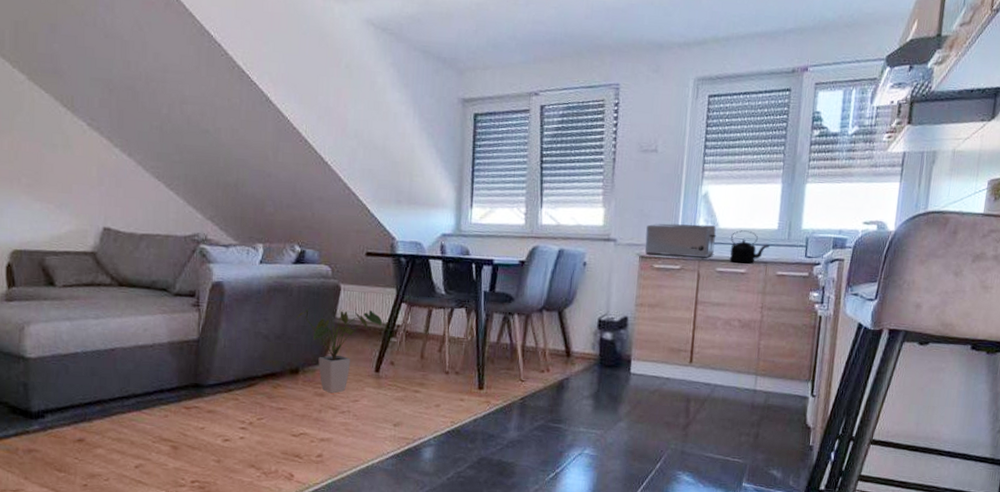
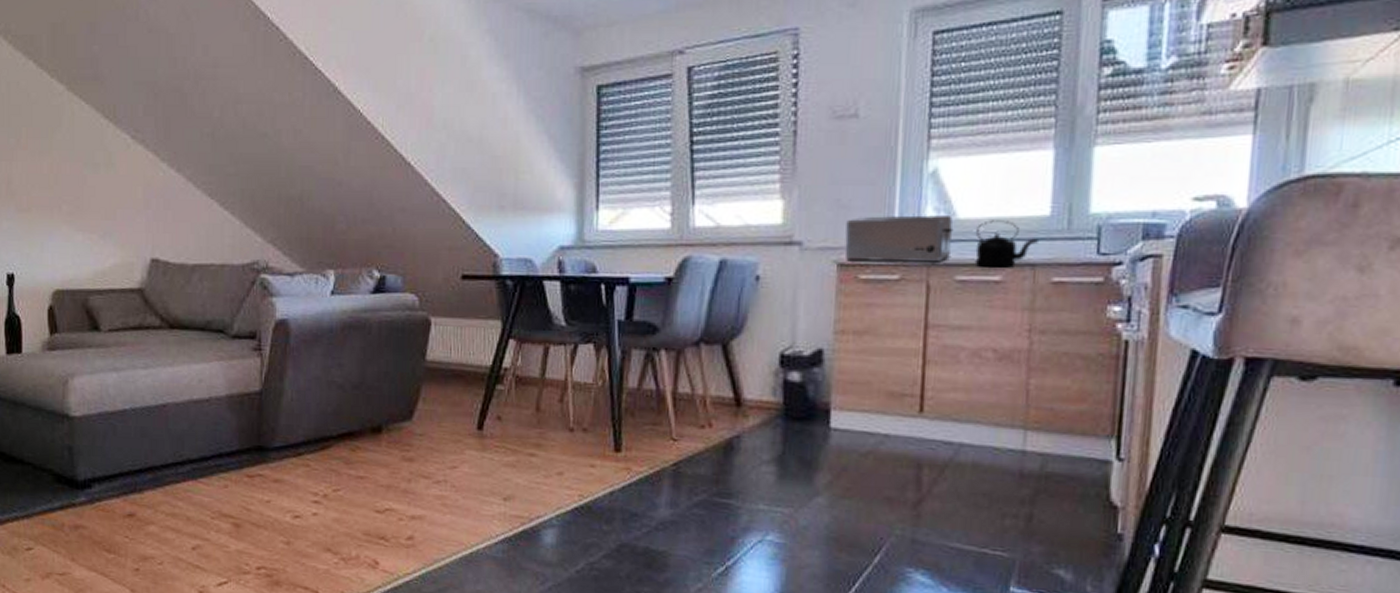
house plant: present [296,308,383,394] -> none [376,349,486,458]

